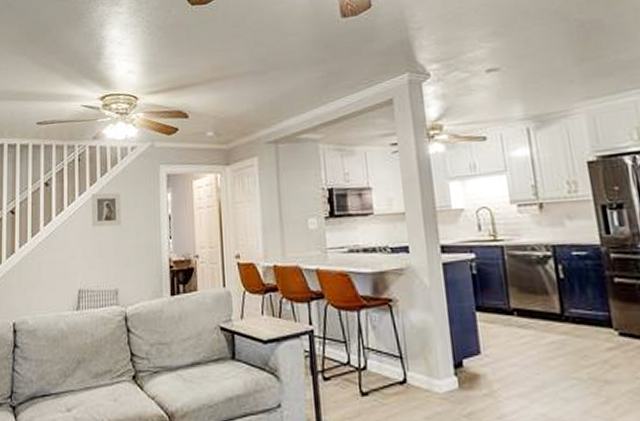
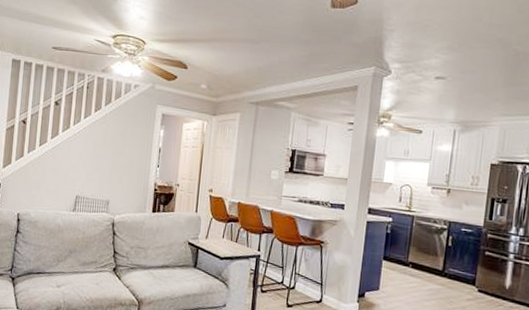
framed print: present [91,192,122,228] -> none [92,118,121,149]

